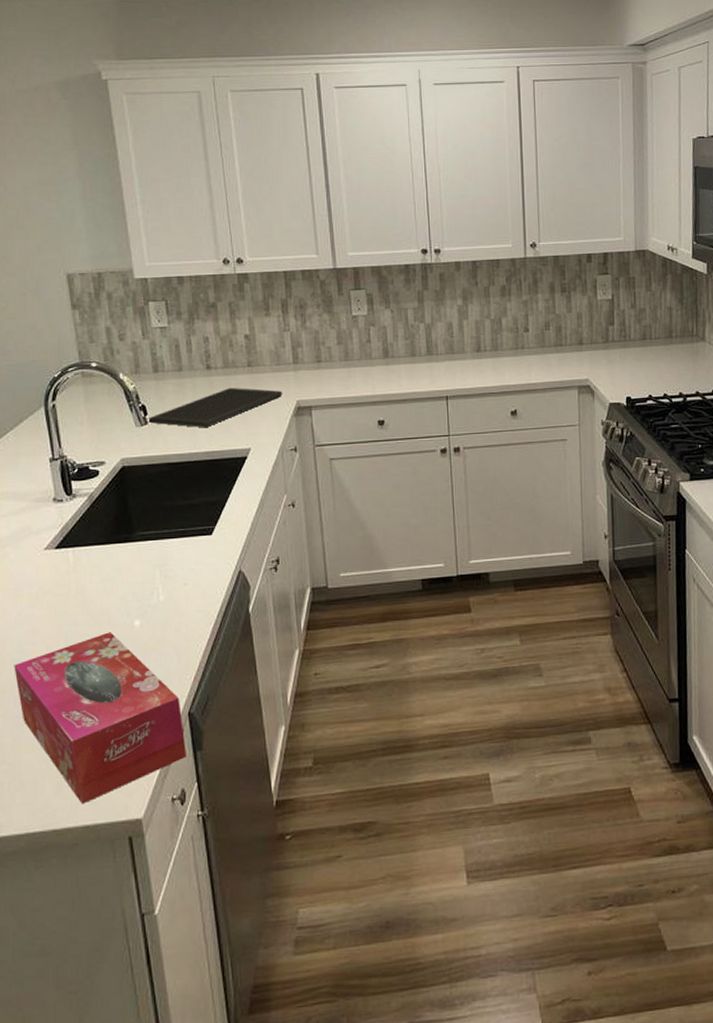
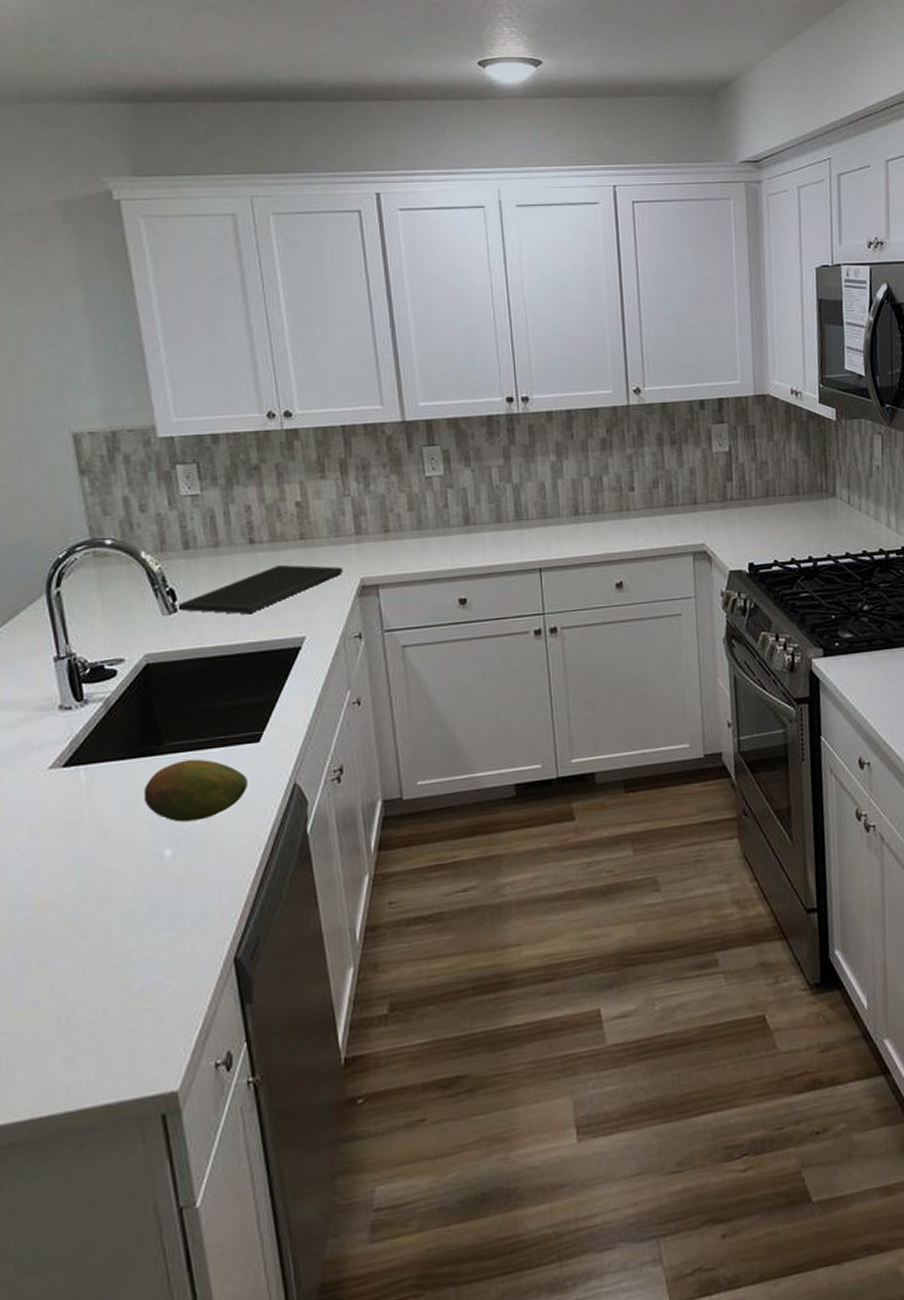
tissue box: present [14,632,188,804] -> none [11,865,234,1079]
fruit: none [118,547,201,598] -> present [143,759,247,822]

